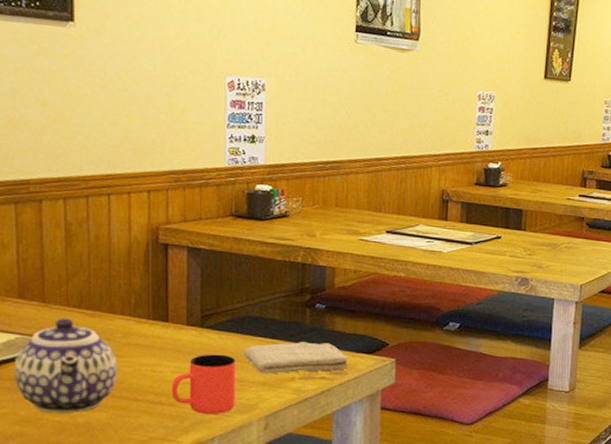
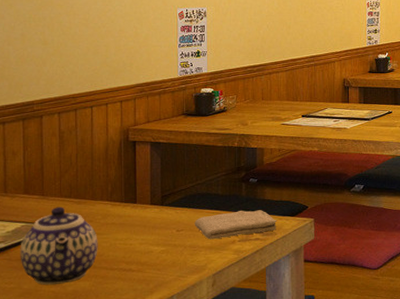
cup: present [171,354,237,415] -> none [139,226,190,277]

